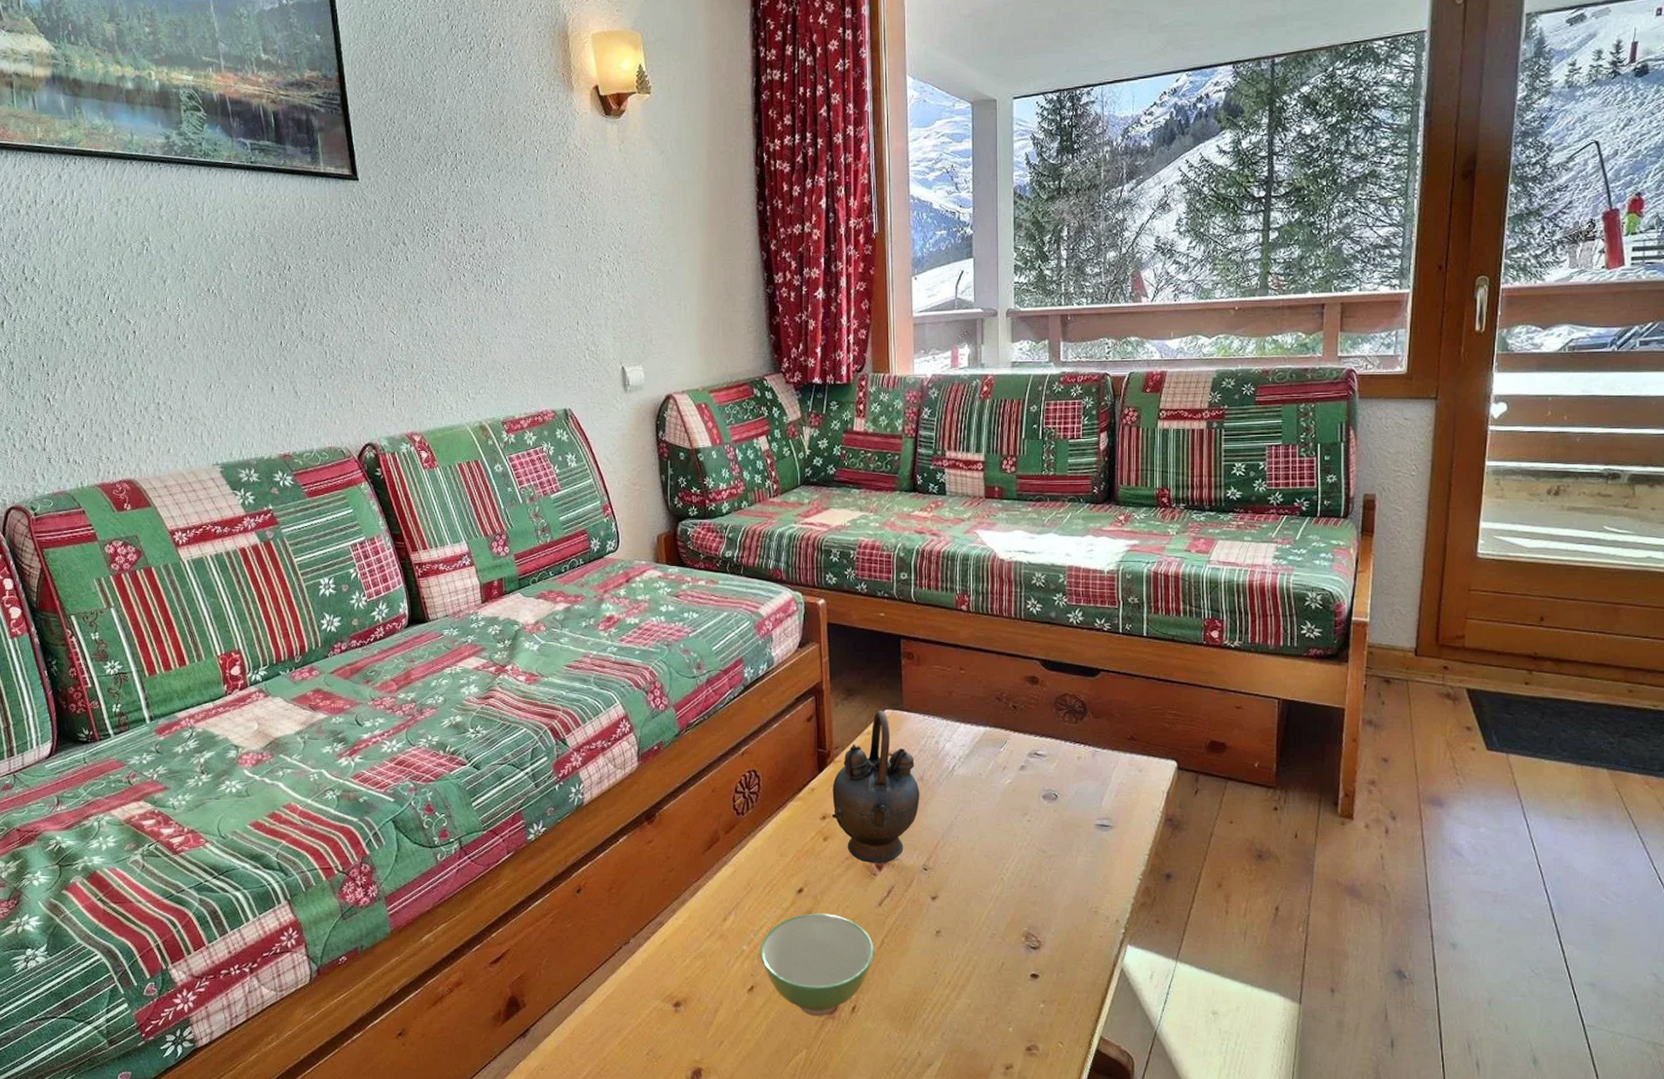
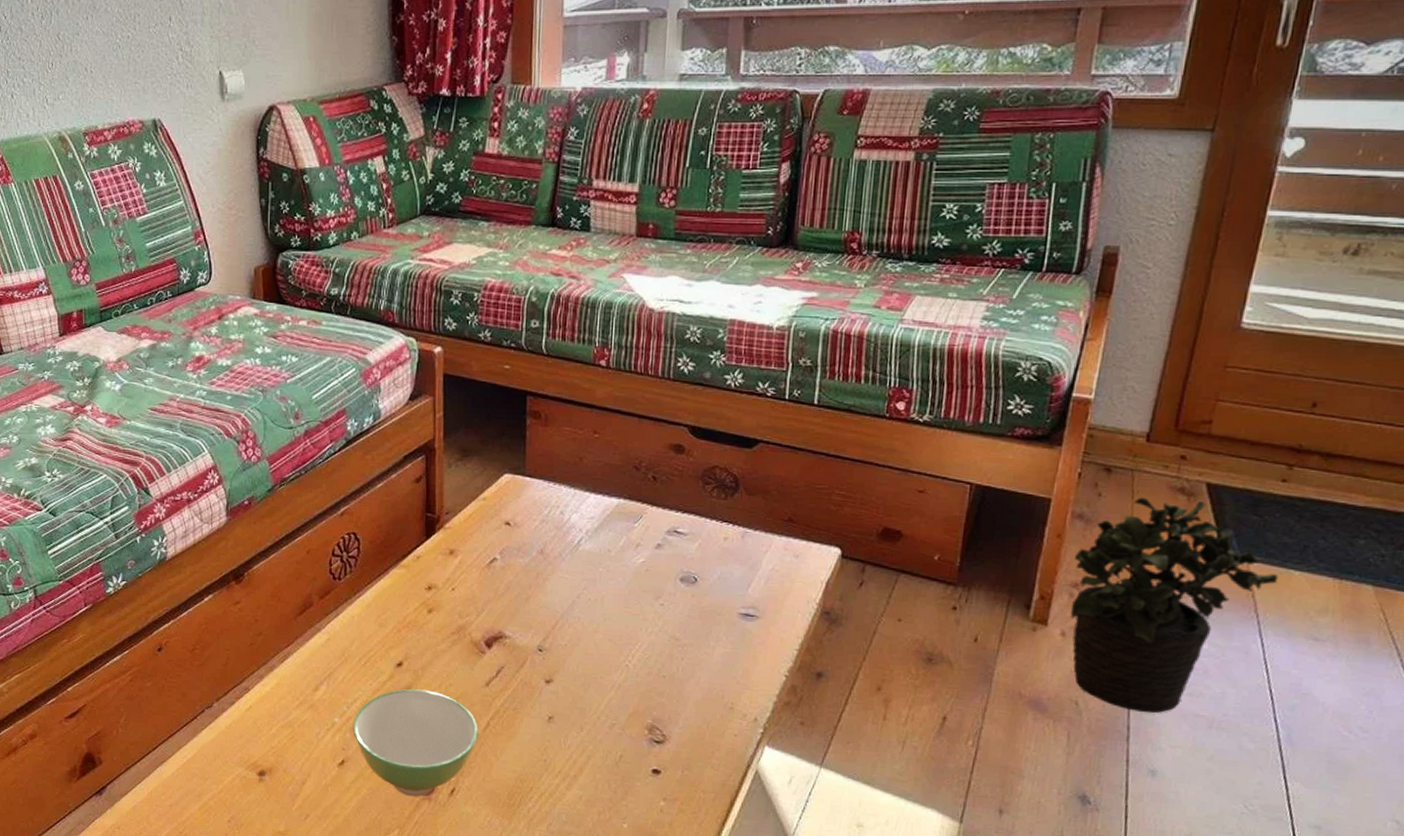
teapot: present [831,711,920,863] -> none [438,475,539,641]
potted plant: none [1369,703,1533,891] -> present [1070,497,1279,713]

